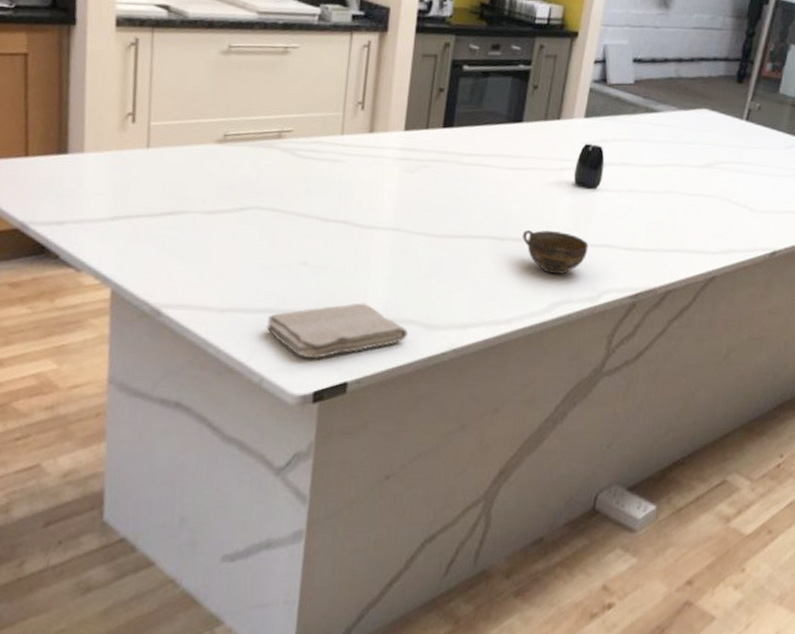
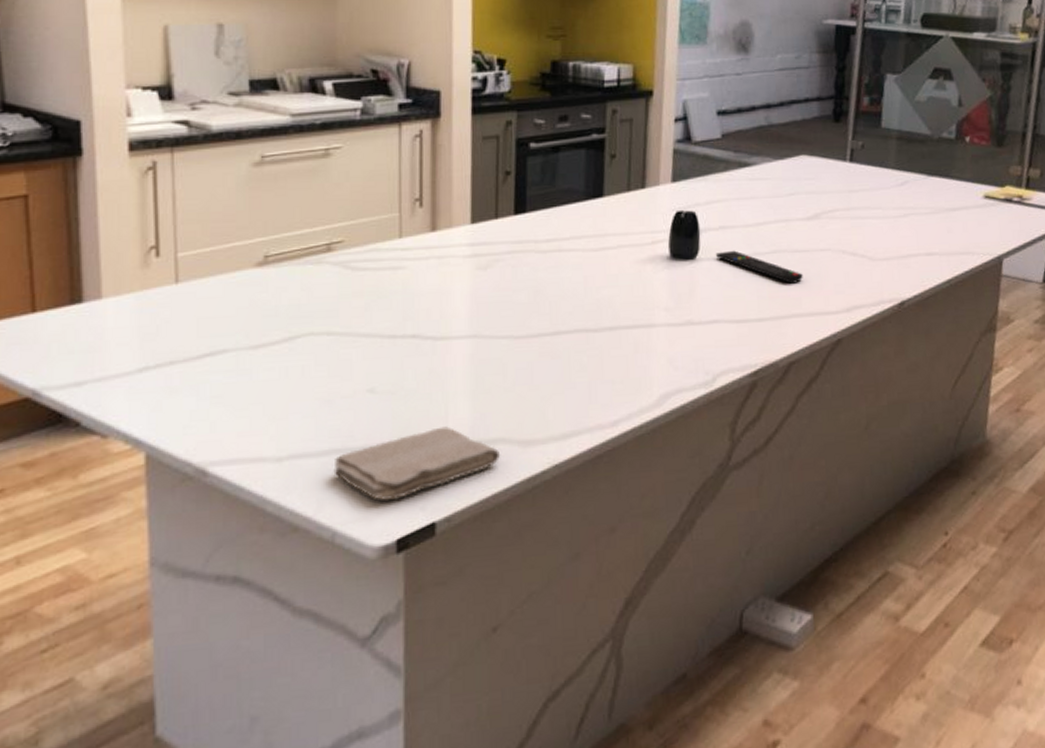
cup: present [522,229,589,275] -> none [618,313,695,363]
remote control: none [614,185,689,223] -> present [715,250,803,284]

